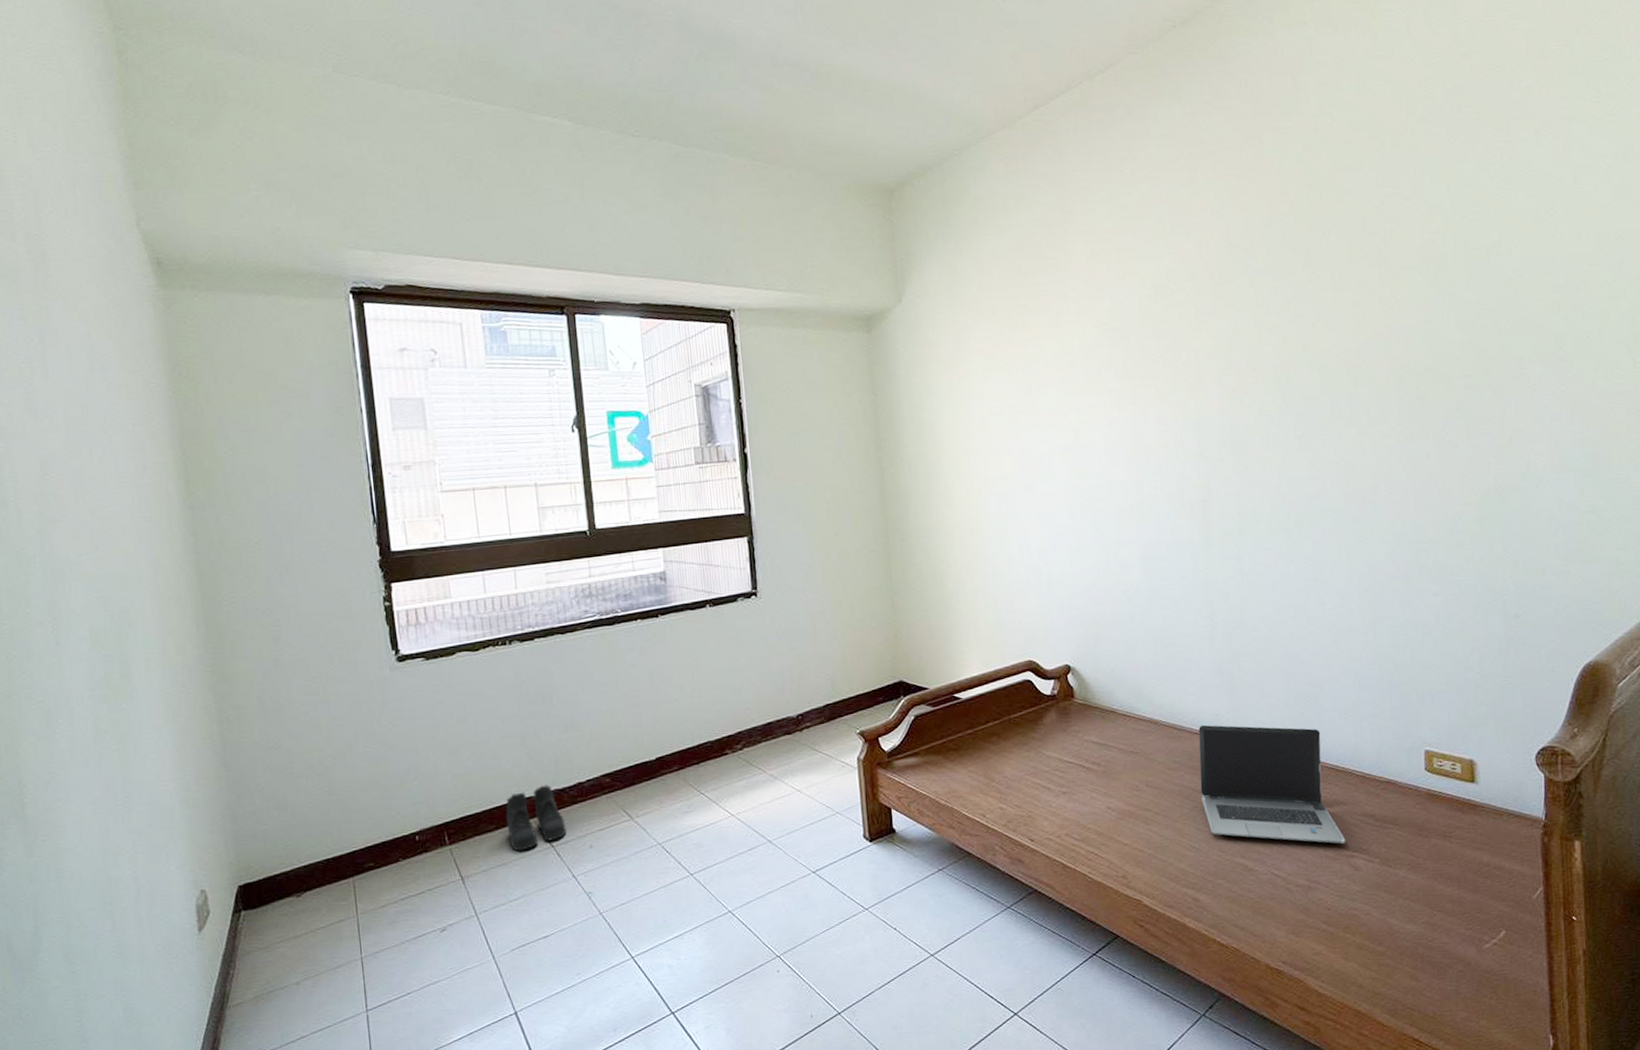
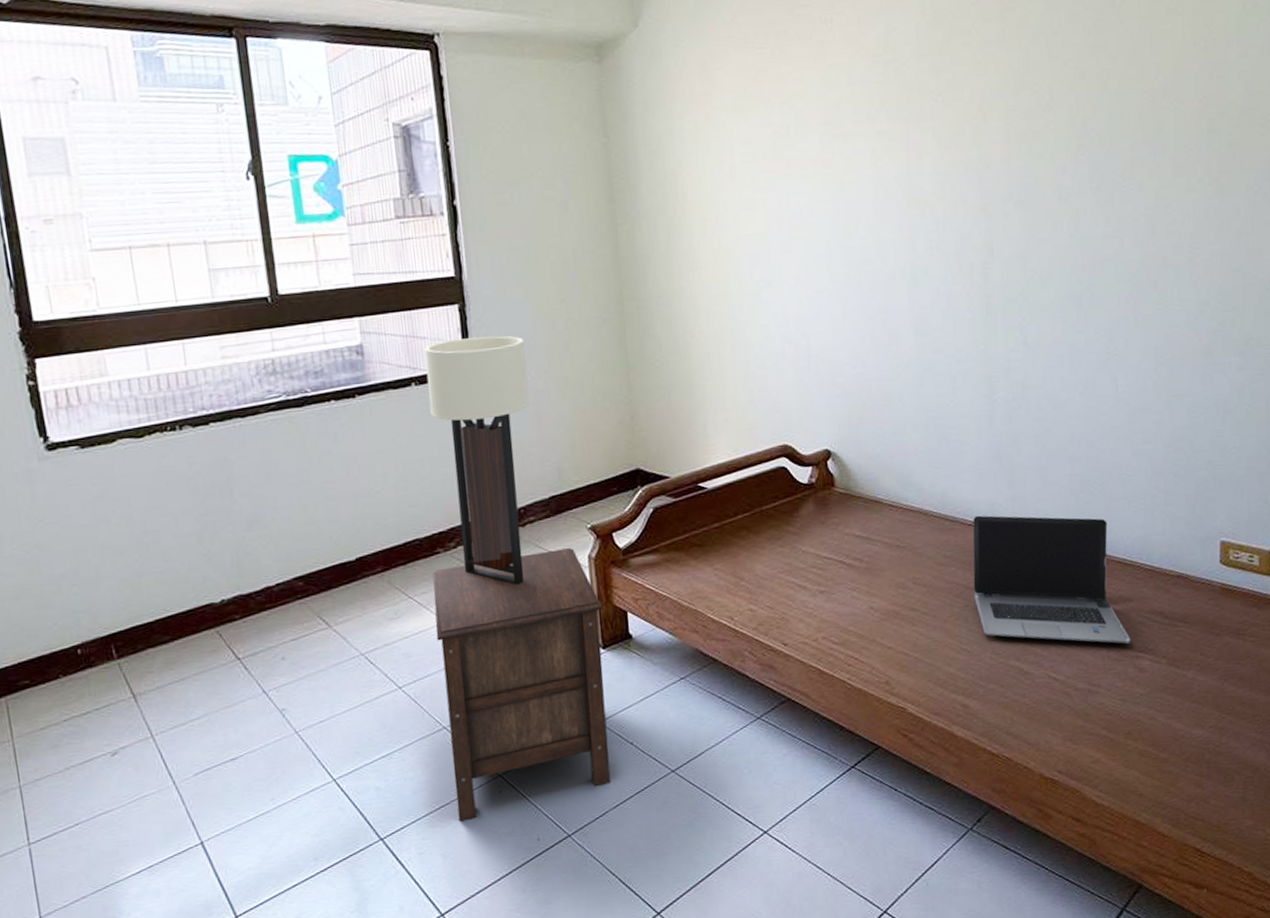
boots: present [506,784,566,851] -> none [182,589,254,665]
table lamp: none [718,564,807,784] -> present [424,335,529,586]
nightstand: none [721,751,876,998] -> present [432,548,610,822]

